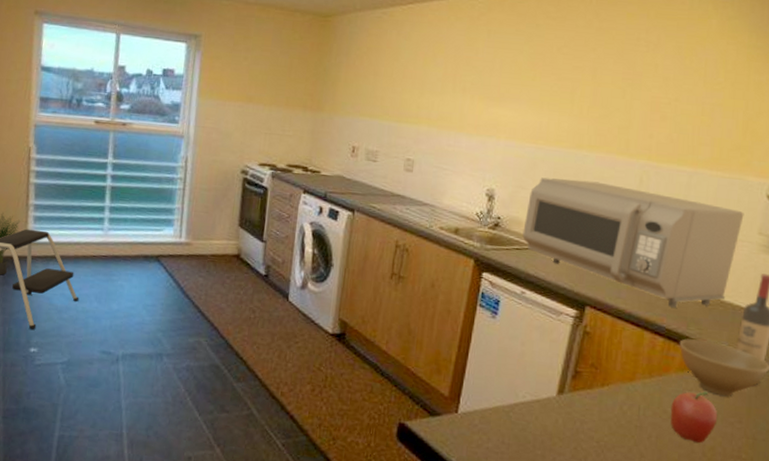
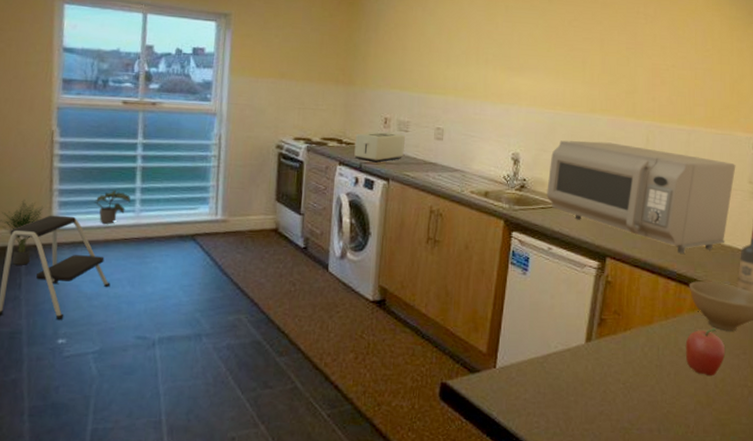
potted plant: none [66,207,100,241] -> present [94,190,131,224]
toaster: none [319,161,374,193] -> present [354,132,406,163]

